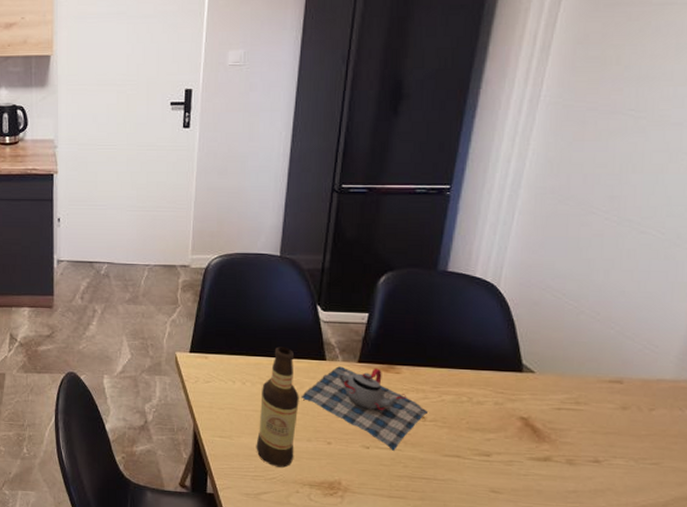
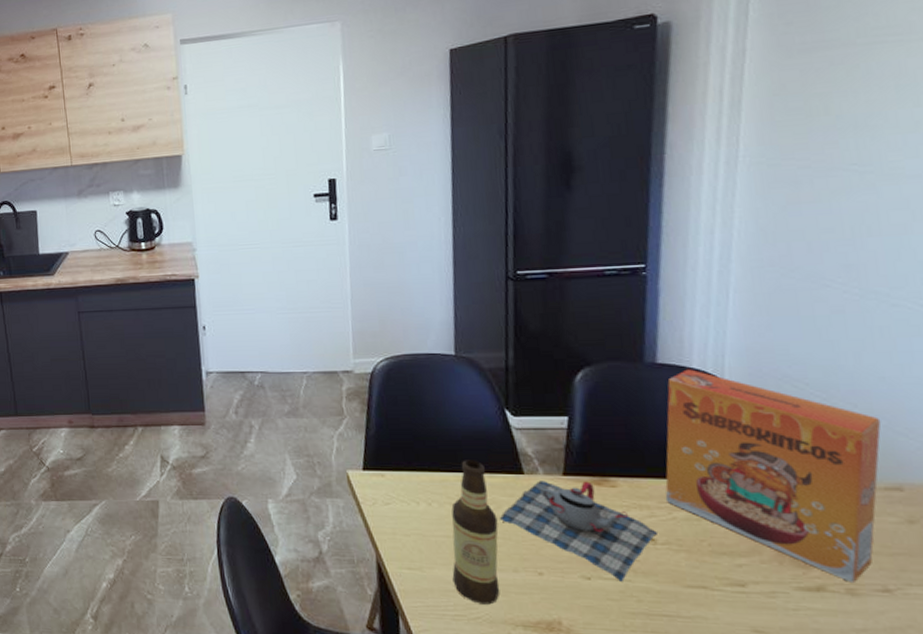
cereal box: none [438,277,616,455] -> present [665,369,882,582]

